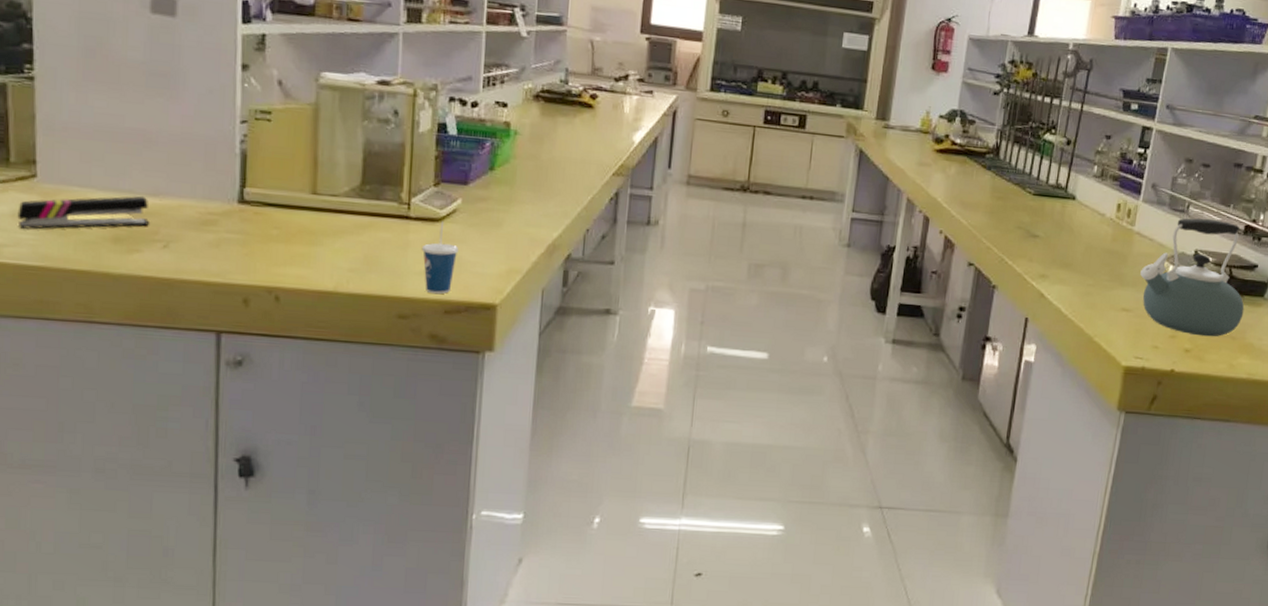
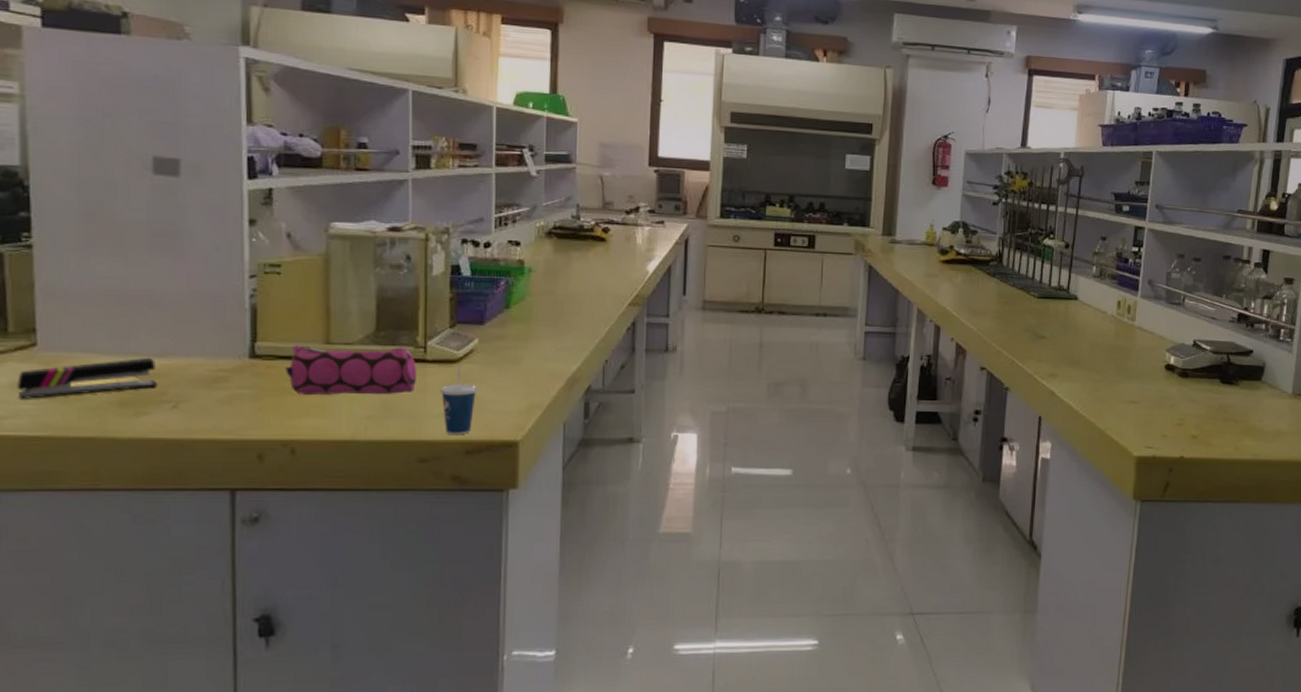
pencil case: none [271,192,400,249] -> present [284,344,416,396]
kettle: present [1140,218,1245,337] -> none [1144,310,1244,422]

